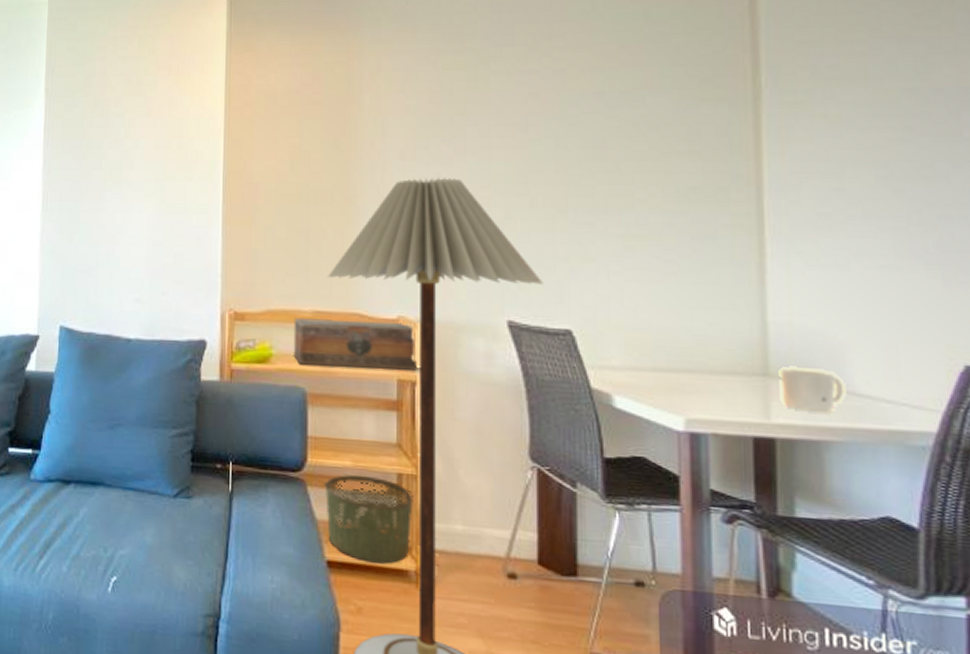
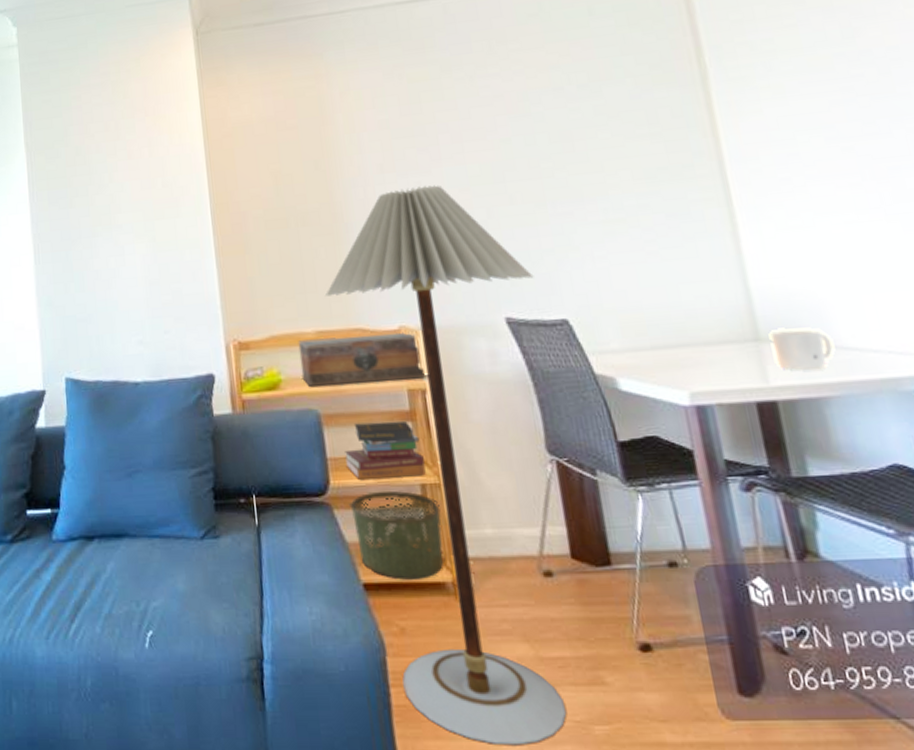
books: none [326,406,404,466] -> present [345,421,426,480]

